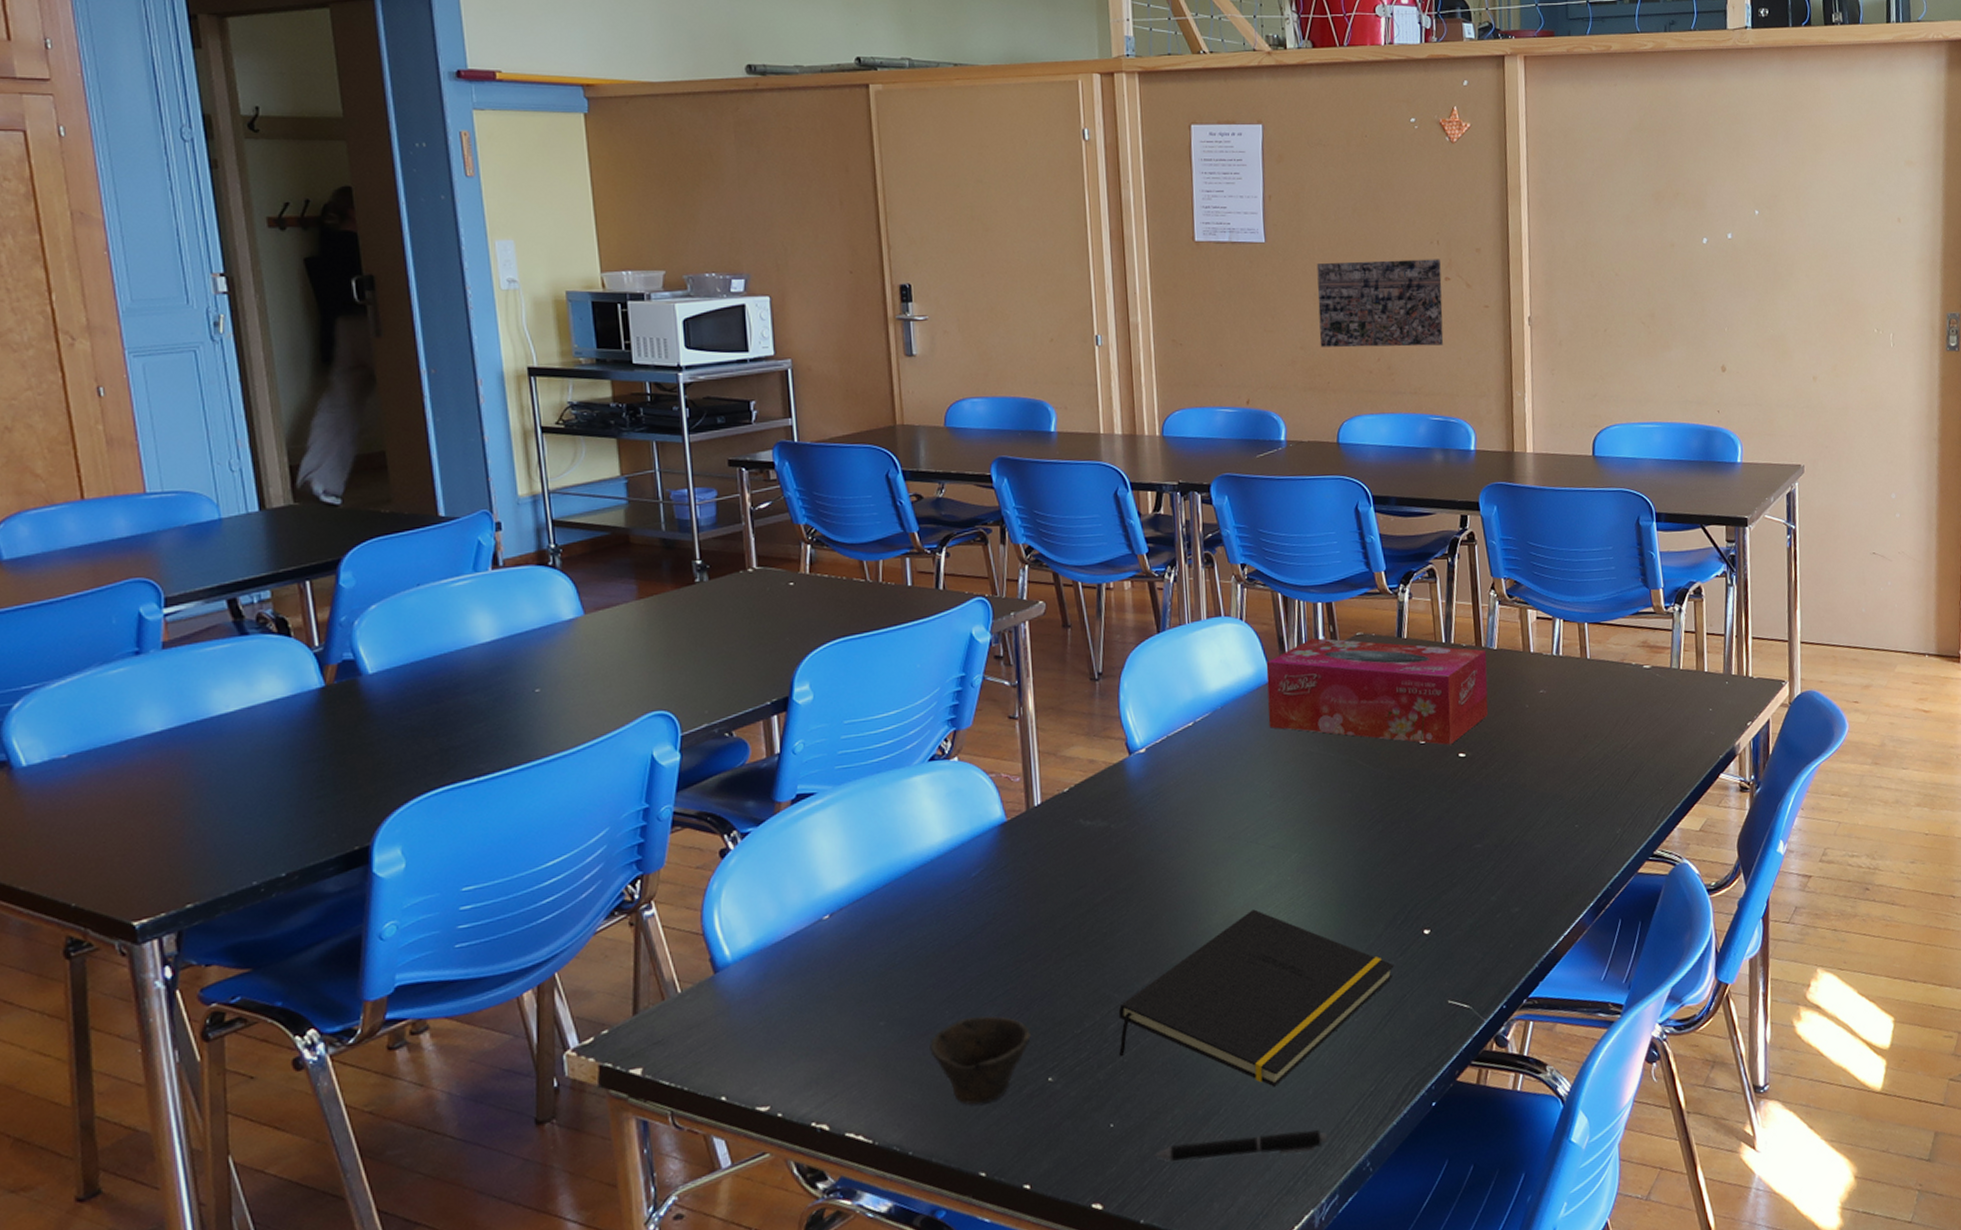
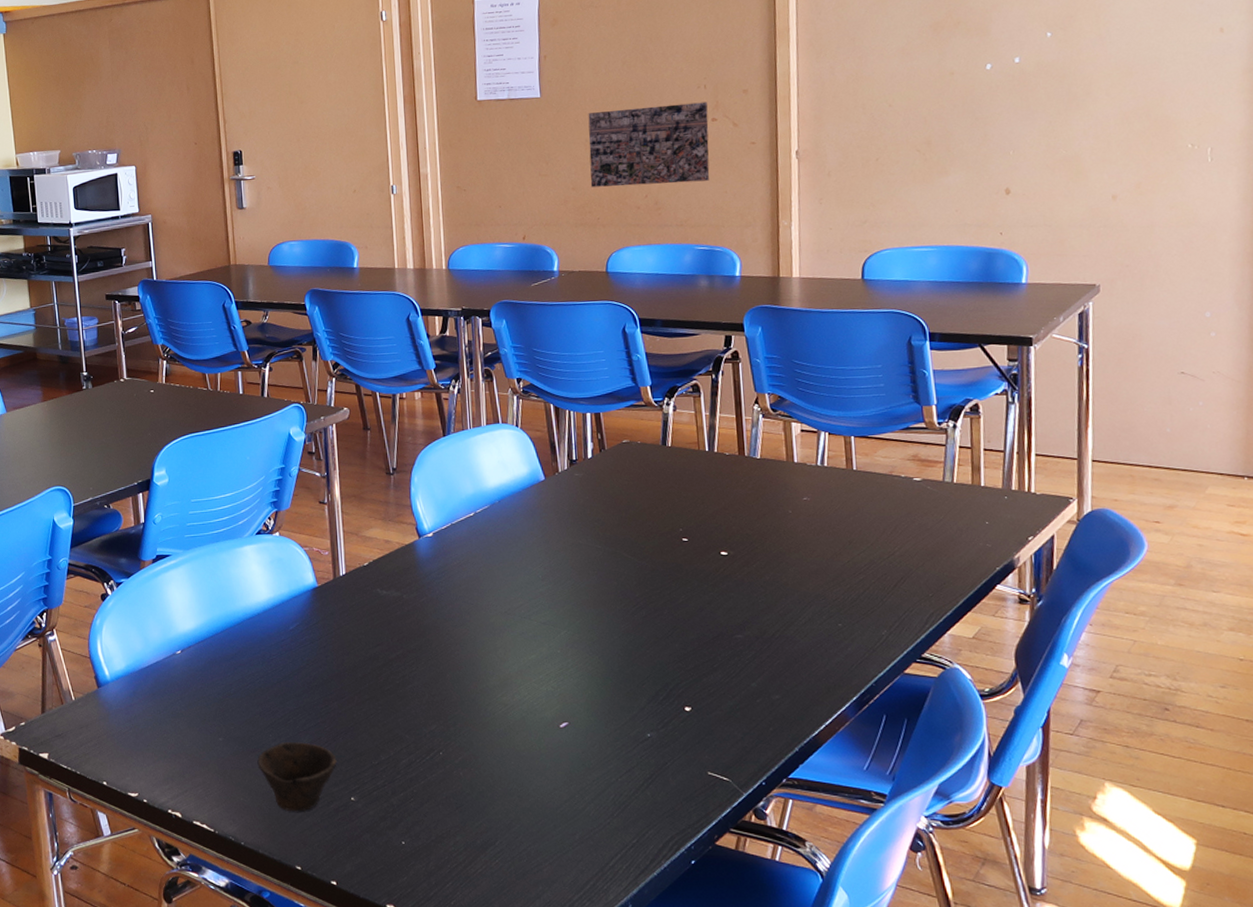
notepad: present [1118,909,1394,1087] -> none [409,675,656,829]
pen: present [1152,1129,1327,1162] -> none [438,865,592,887]
tissue box: present [1266,638,1489,745] -> none [539,444,751,544]

